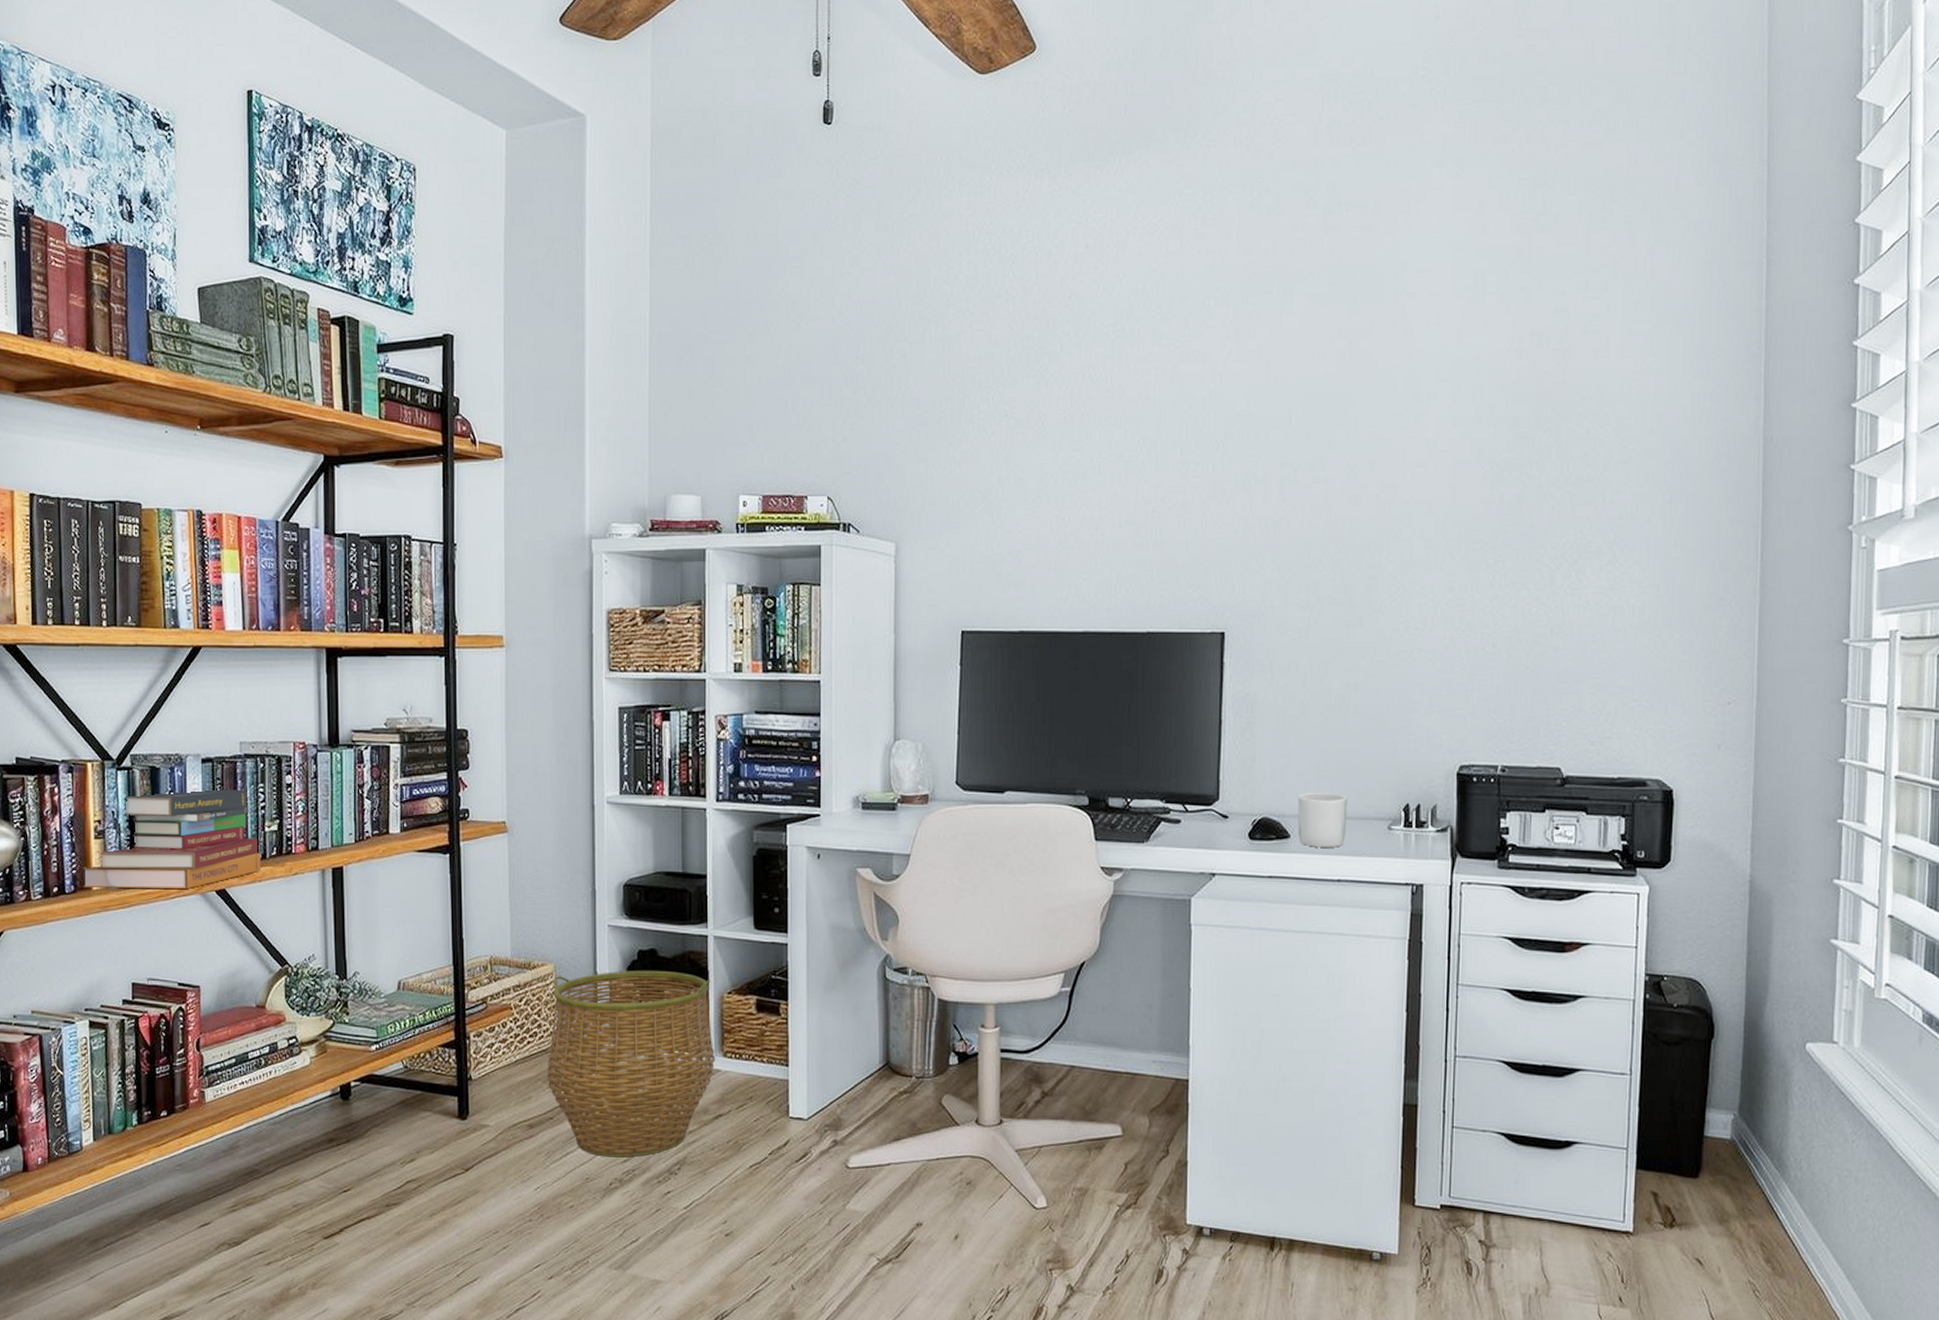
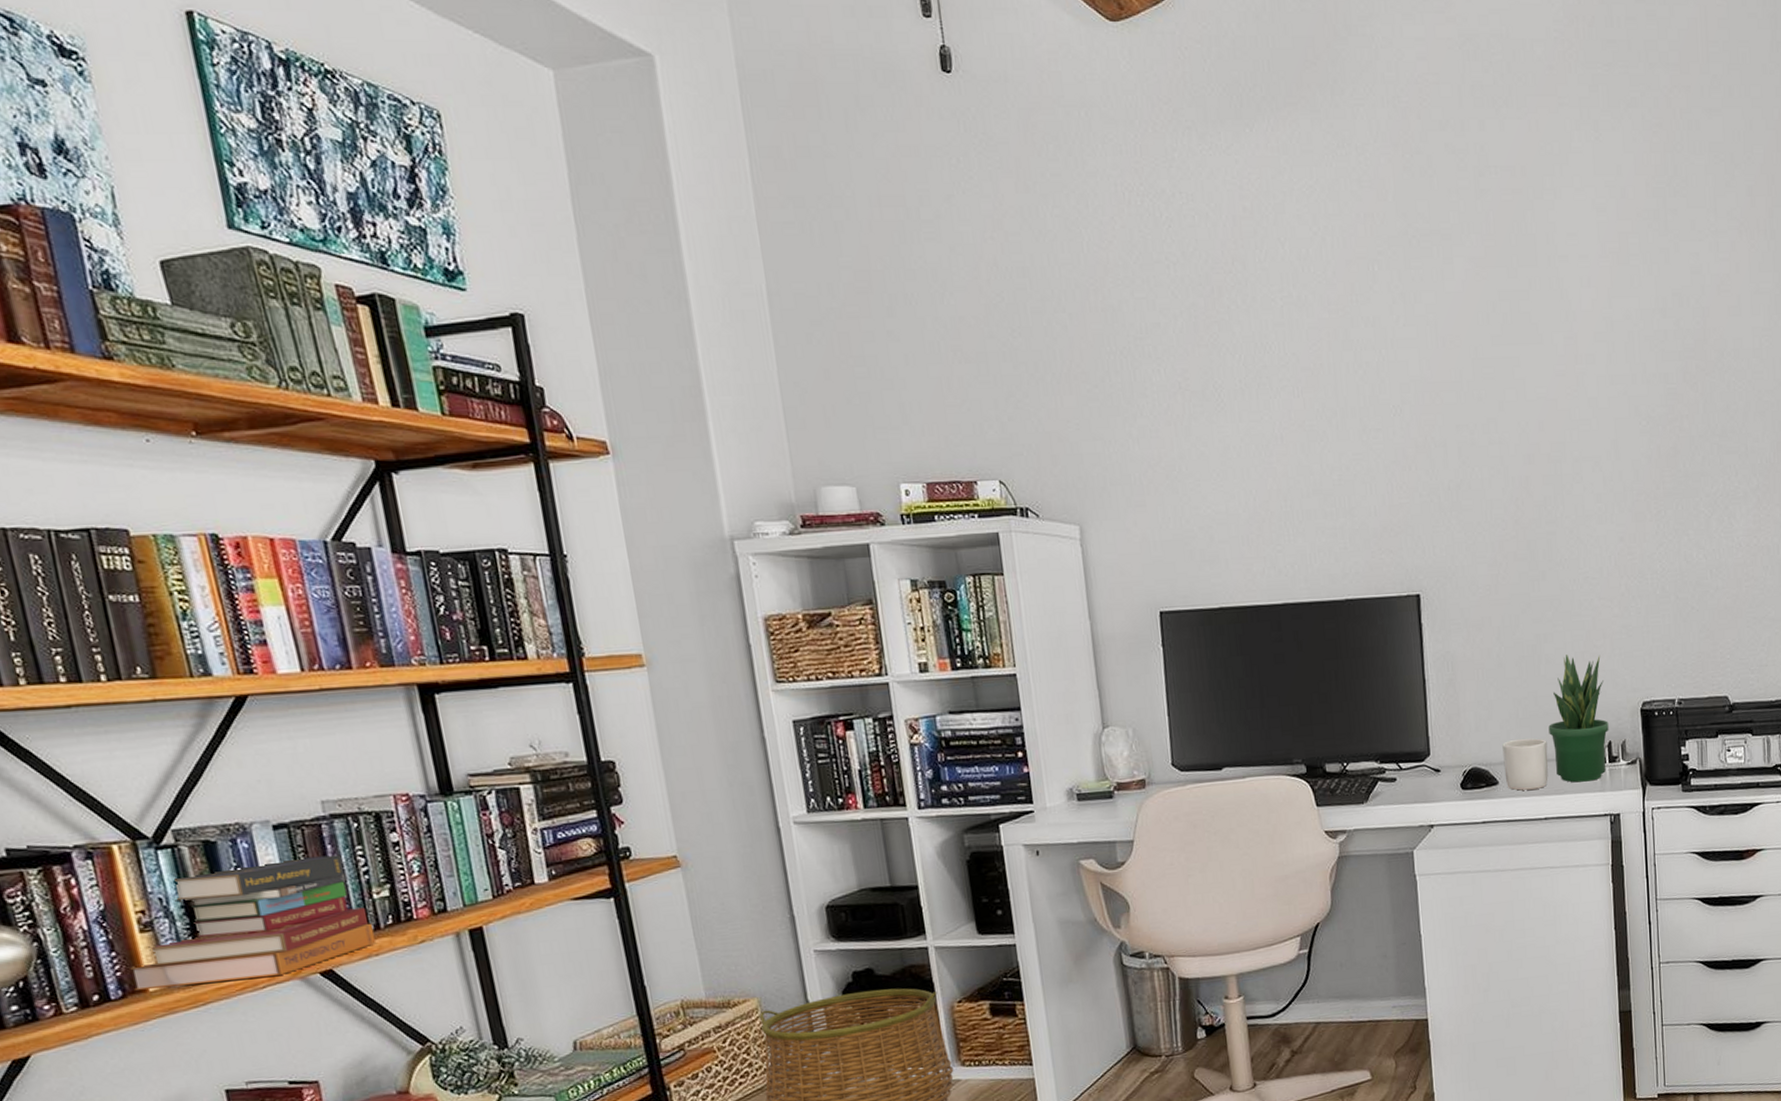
planter: none [1351,707,1419,845] -> present [1548,655,1609,783]

